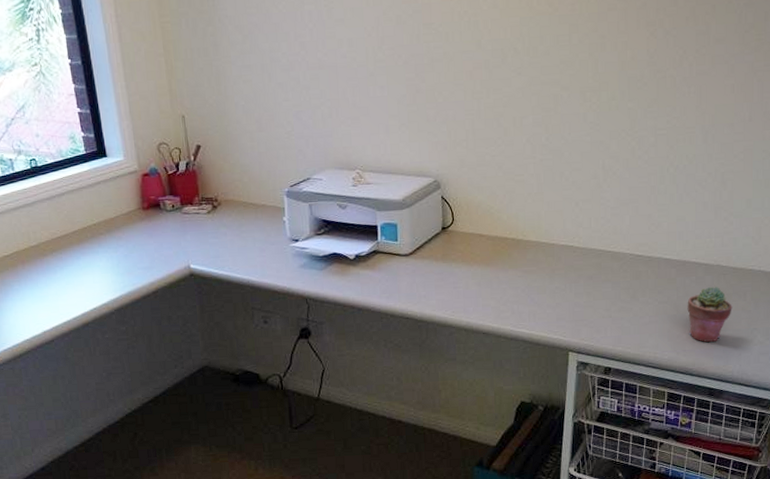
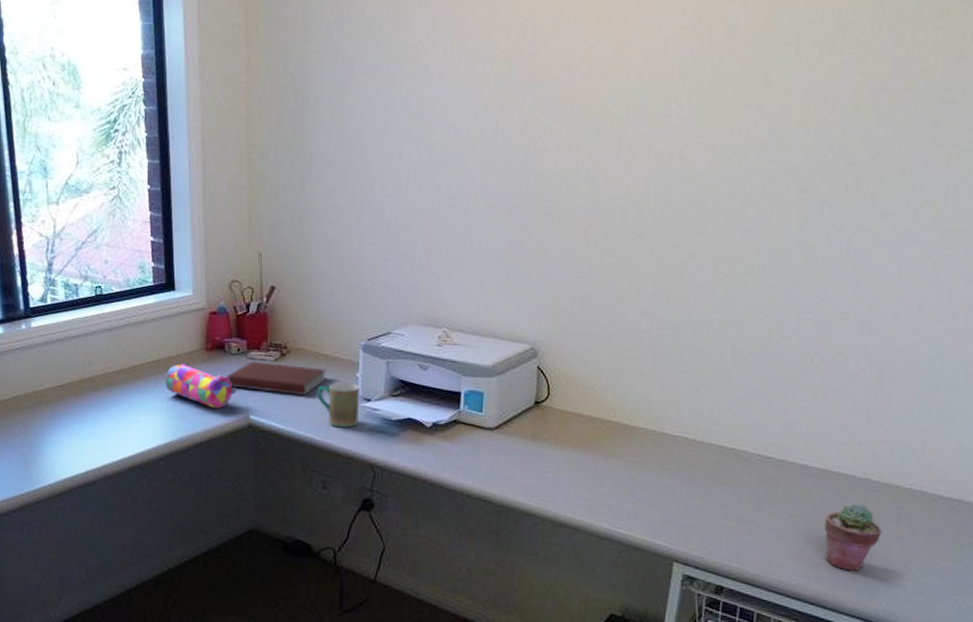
pencil case: none [107,224,176,262] -> present [165,364,237,408]
notebook: none [165,215,257,243] -> present [227,361,326,396]
mug: none [249,226,290,268] -> present [317,382,359,428]

